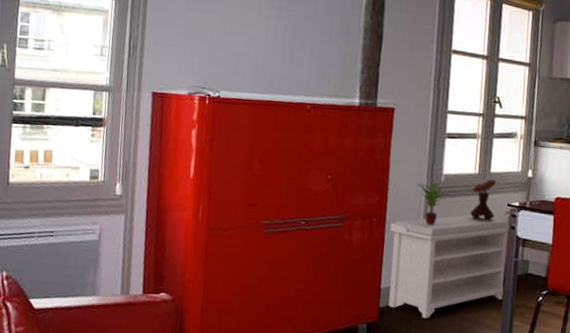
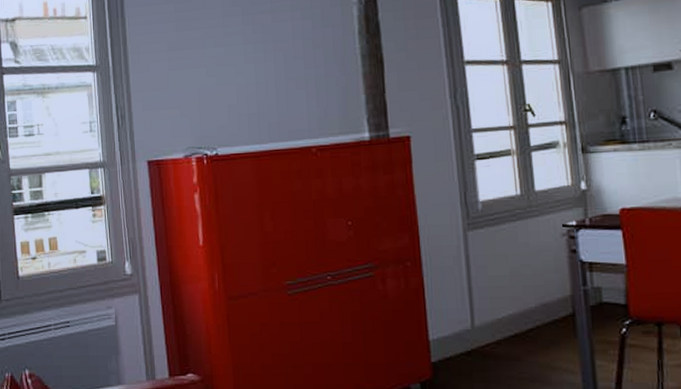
bench: present [388,214,510,319] -> none [428,242,577,370]
potted plant: present [416,183,450,226] -> none [450,212,492,261]
mushroom: present [469,179,497,222] -> none [517,199,549,249]

